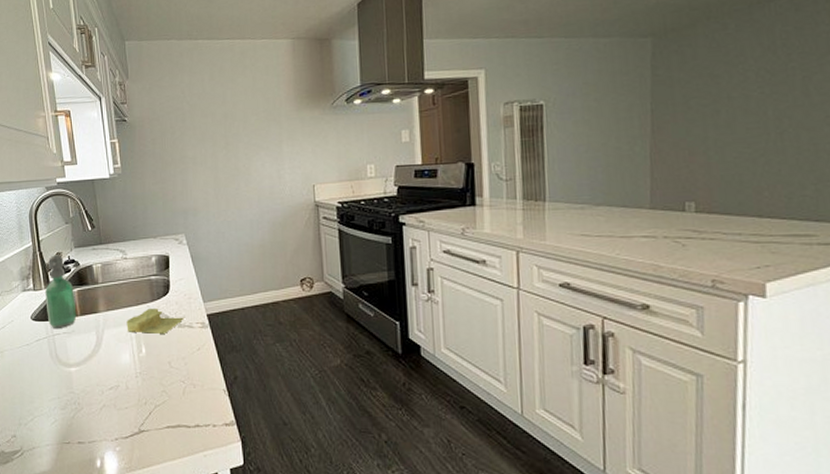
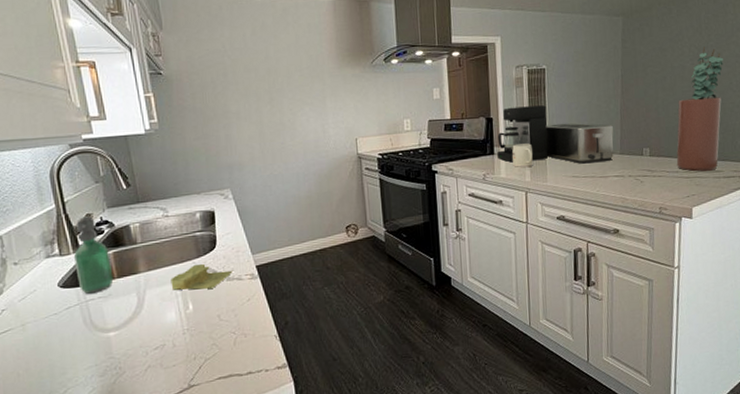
coffee maker: none [480,148,547,216] -> present [497,105,548,163]
mug: none [498,193,528,222] -> present [511,143,534,167]
toaster: none [543,169,641,220] -> present [545,123,614,164]
vase: none [738,70,814,235] -> present [676,47,723,172]

